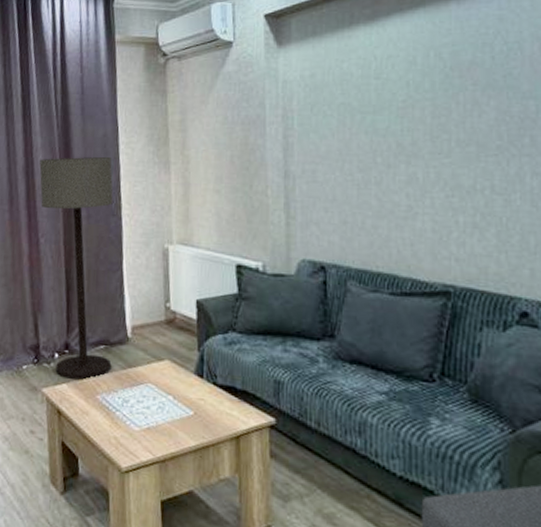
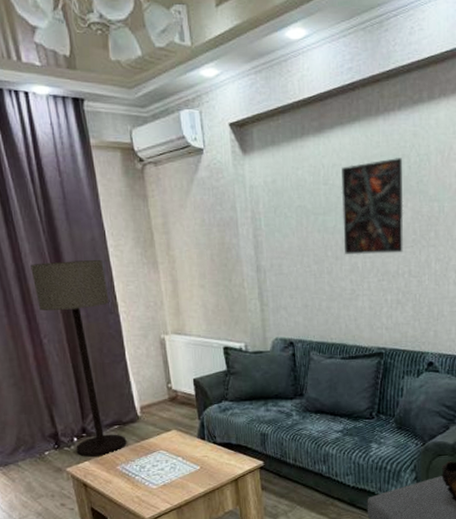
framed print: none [397,47,484,163] -> present [341,158,404,255]

